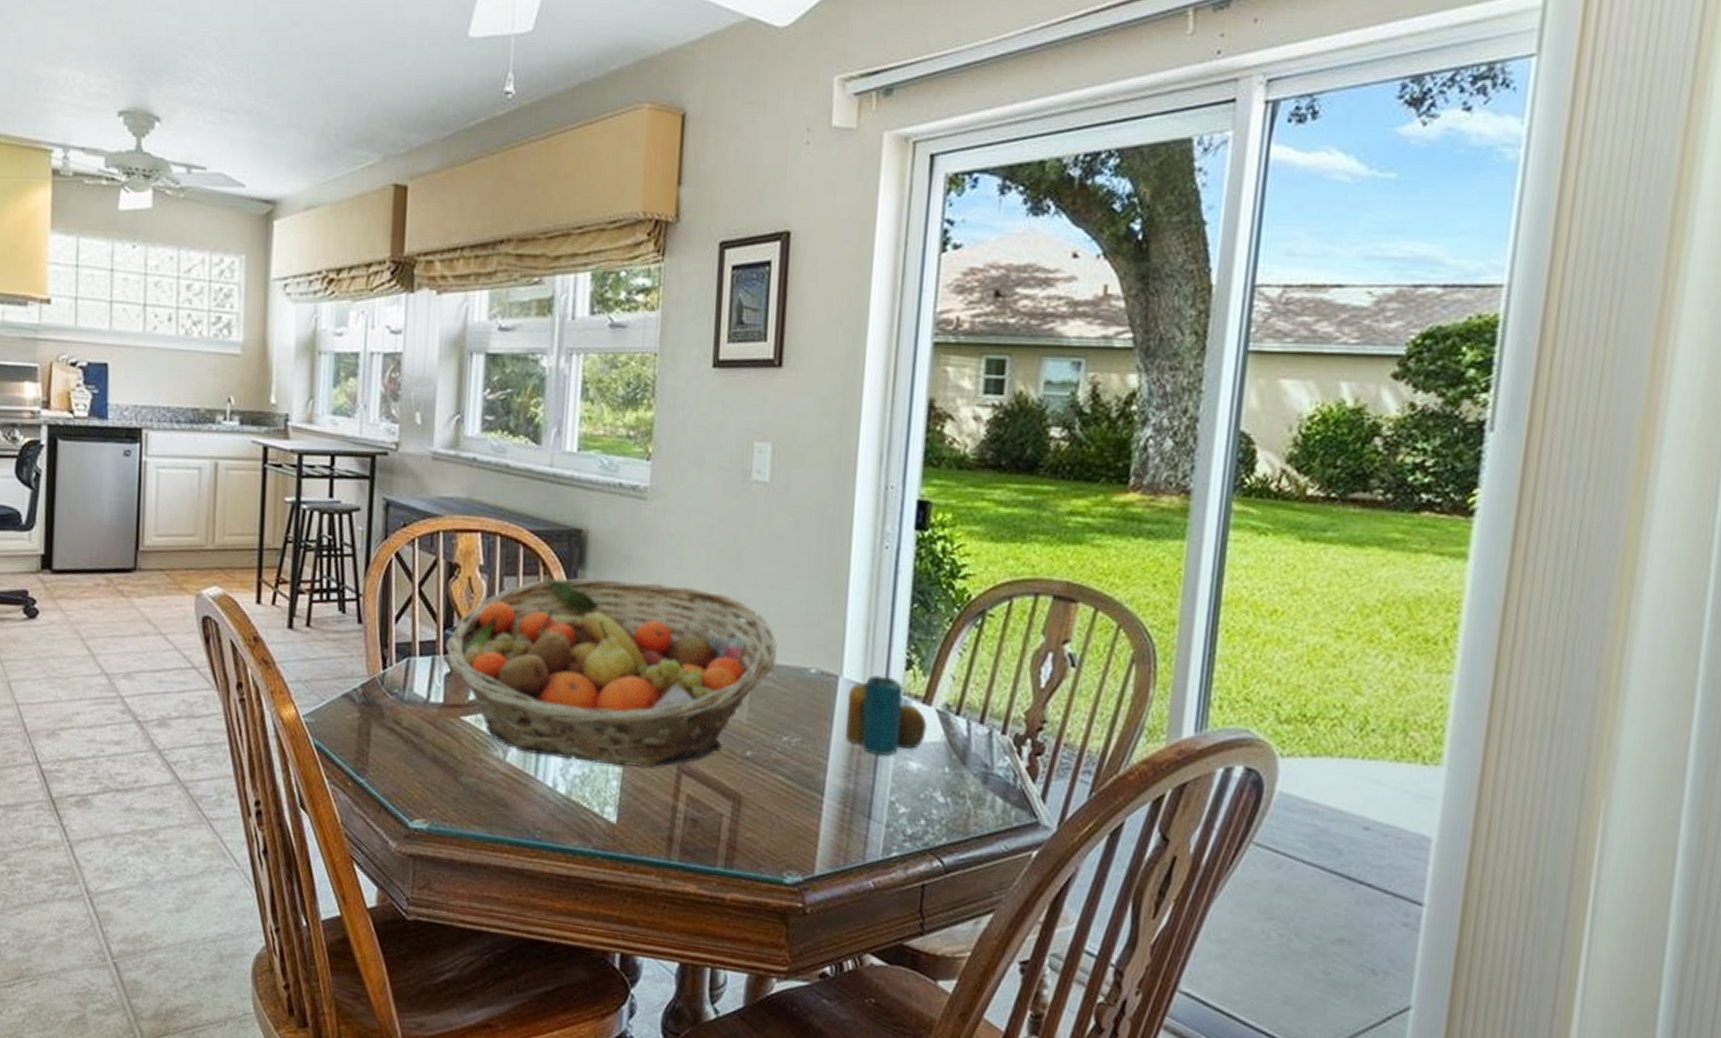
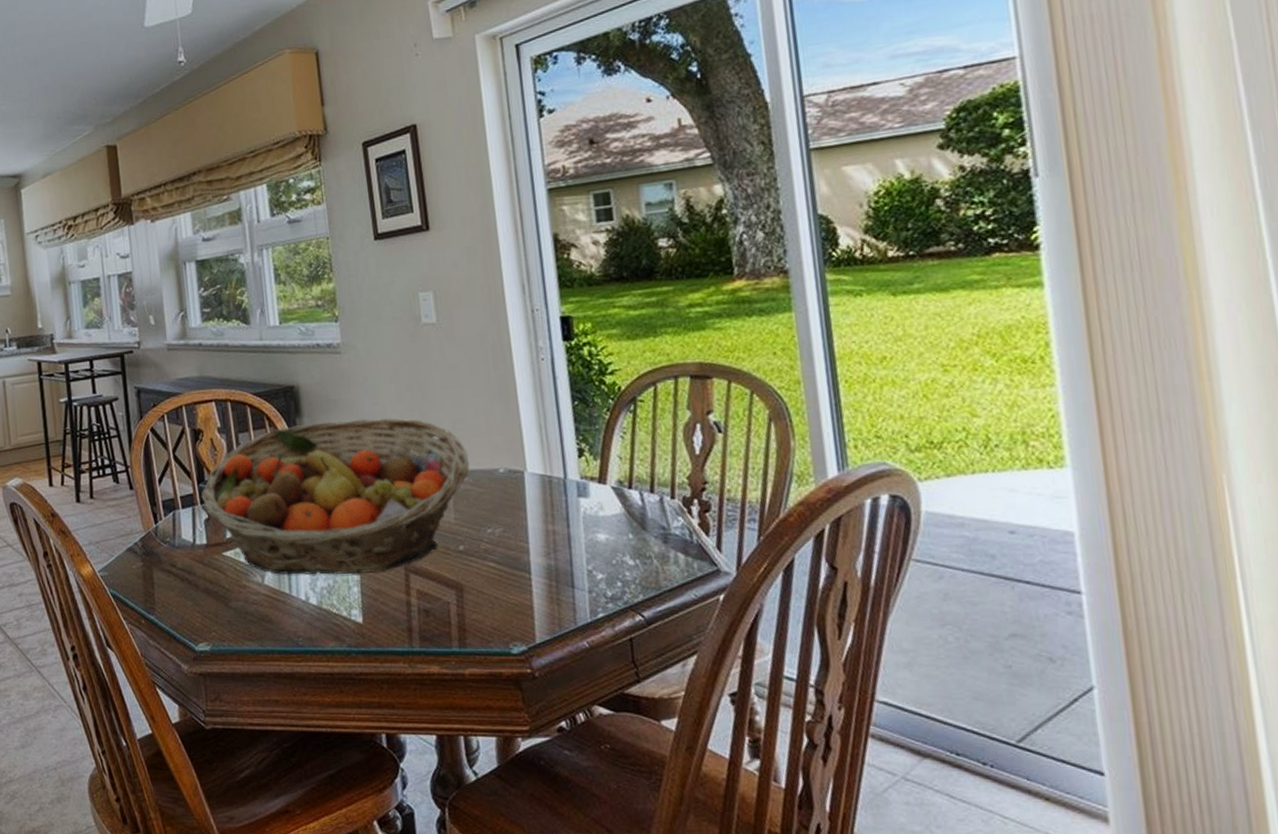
candle: present [846,675,927,756] -> none [534,465,607,532]

